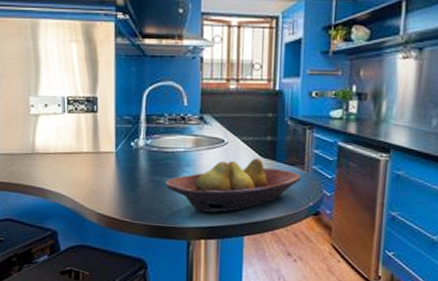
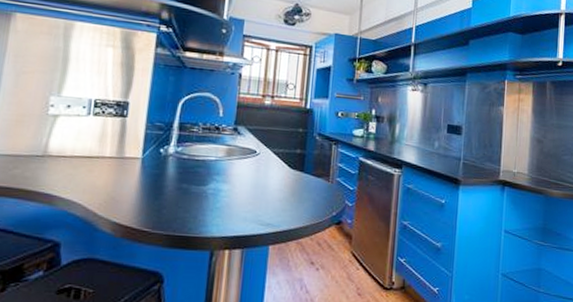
fruit bowl: present [166,158,301,213] -> none [193,169,326,222]

